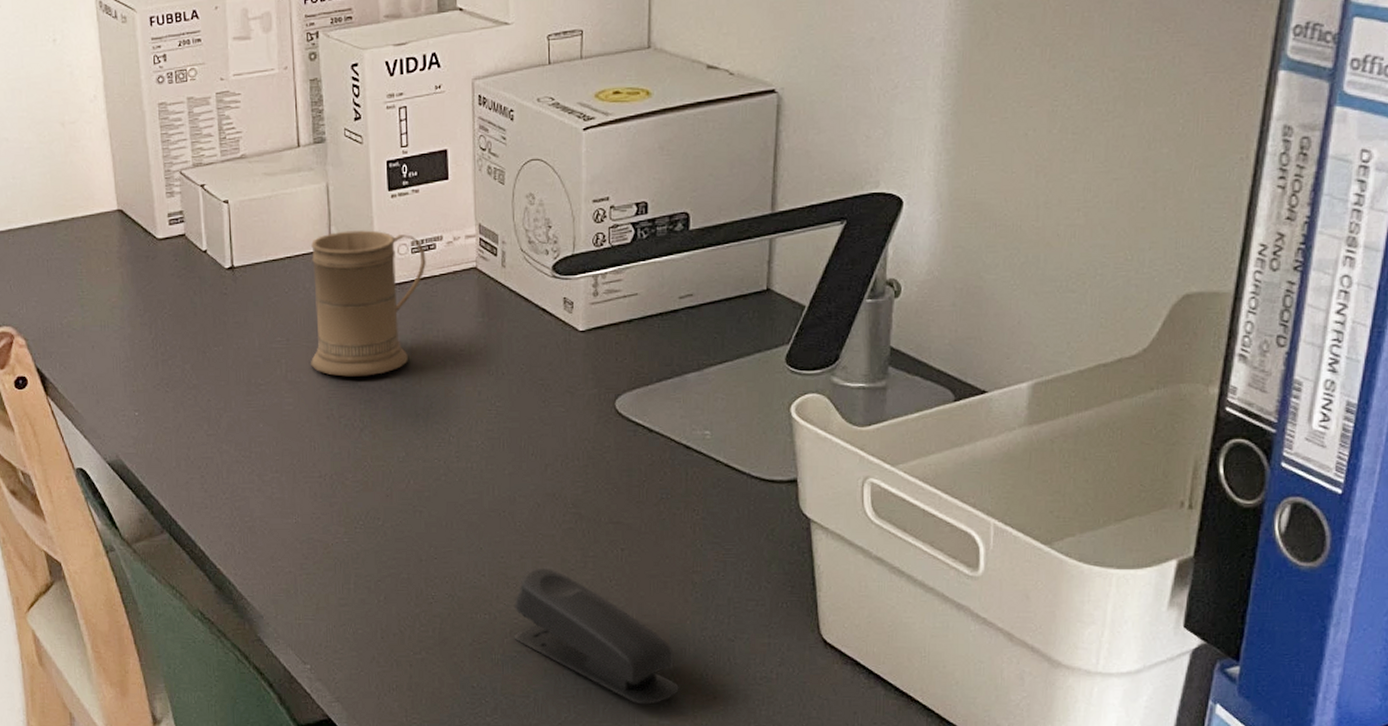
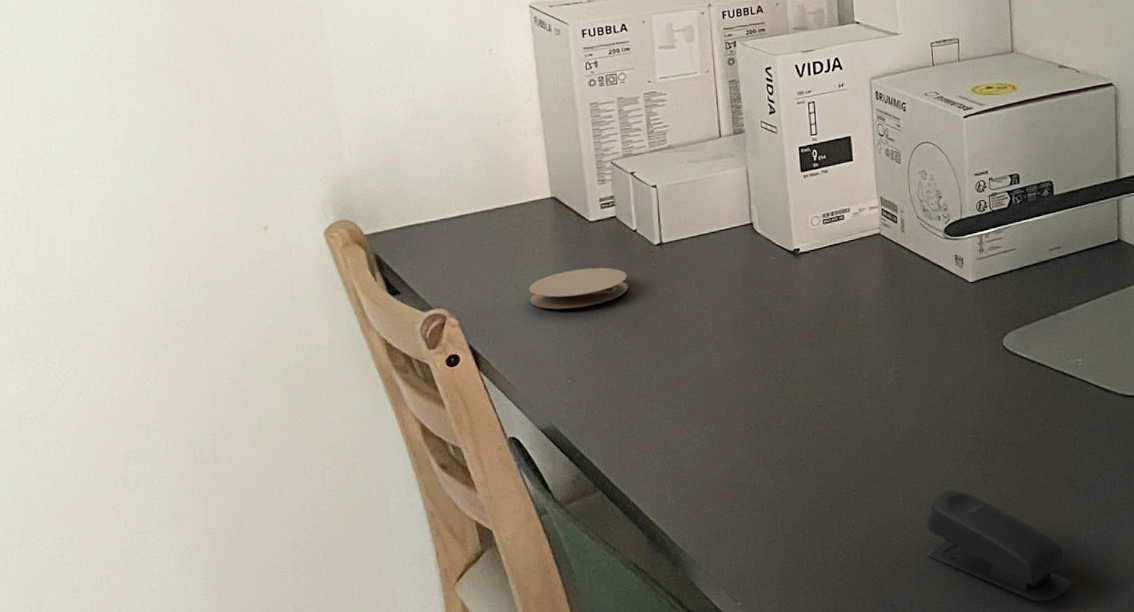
coaster: none [95,291,198,335] -> present [529,267,629,309]
mug: present [311,230,426,377] -> none [734,206,836,334]

